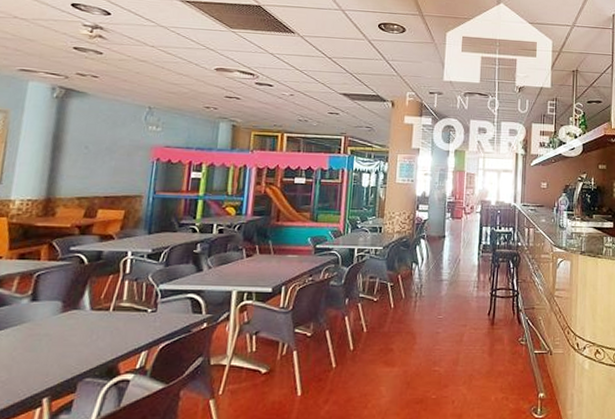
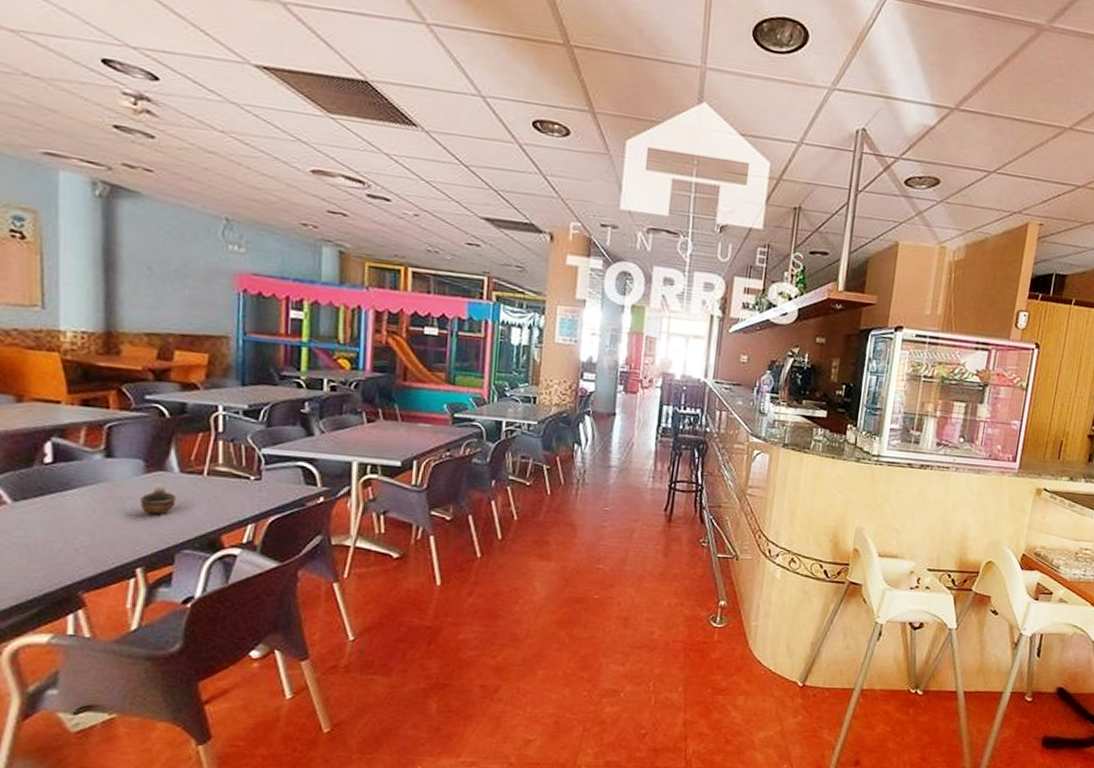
cup: none [54,323,86,348] -> present [139,486,178,515]

